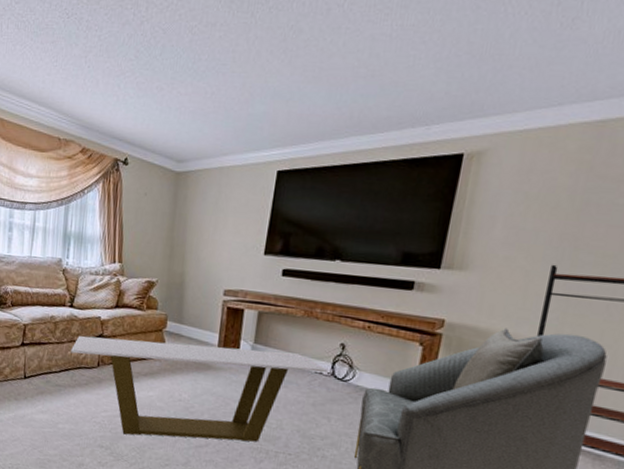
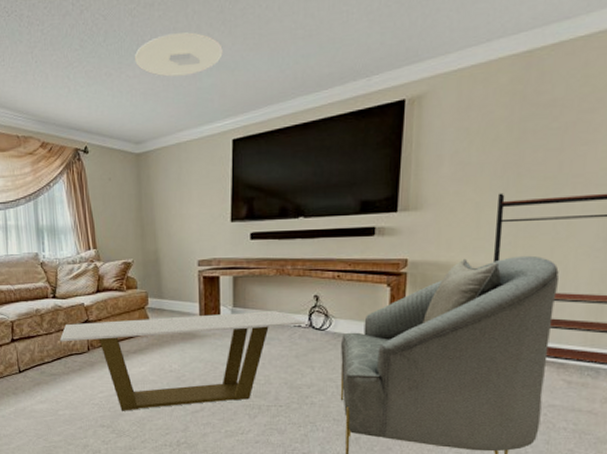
ceiling light: none [189,56,280,100] -> present [135,32,223,77]

